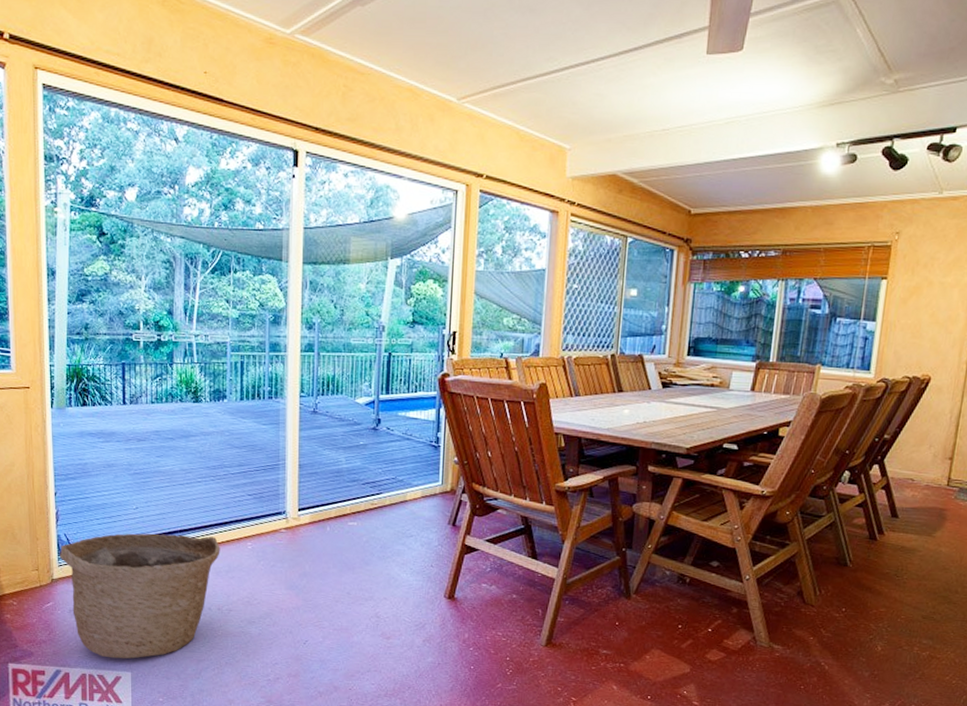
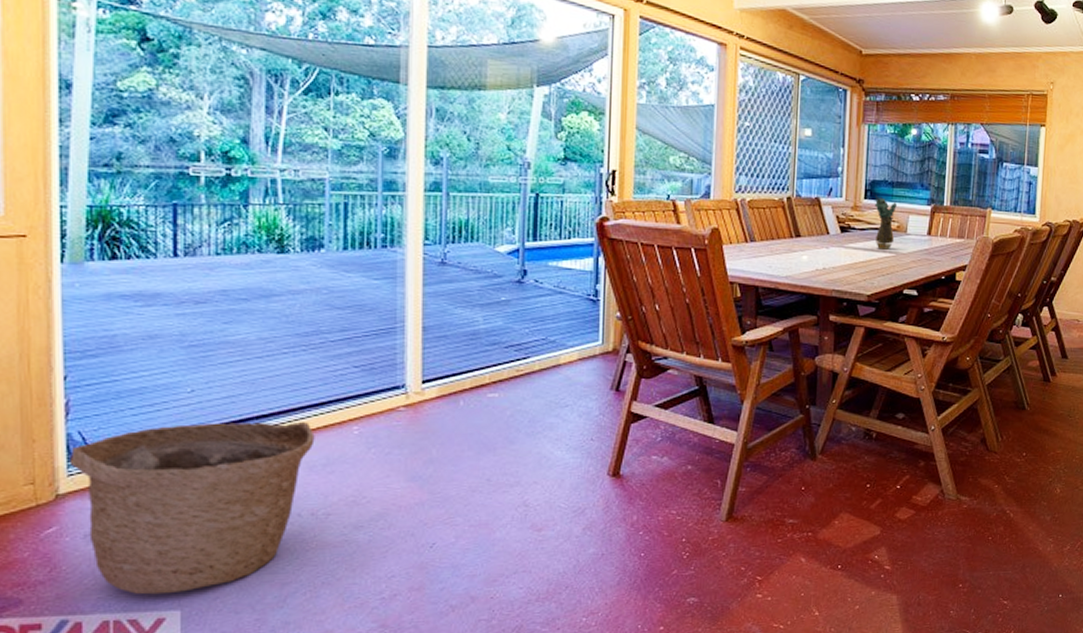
vase: none [697,352,720,405] -> present [874,195,897,250]

